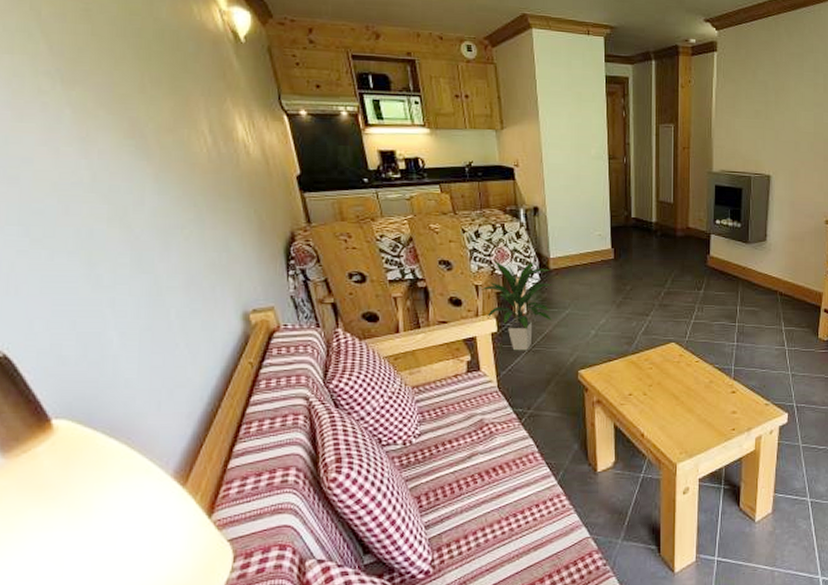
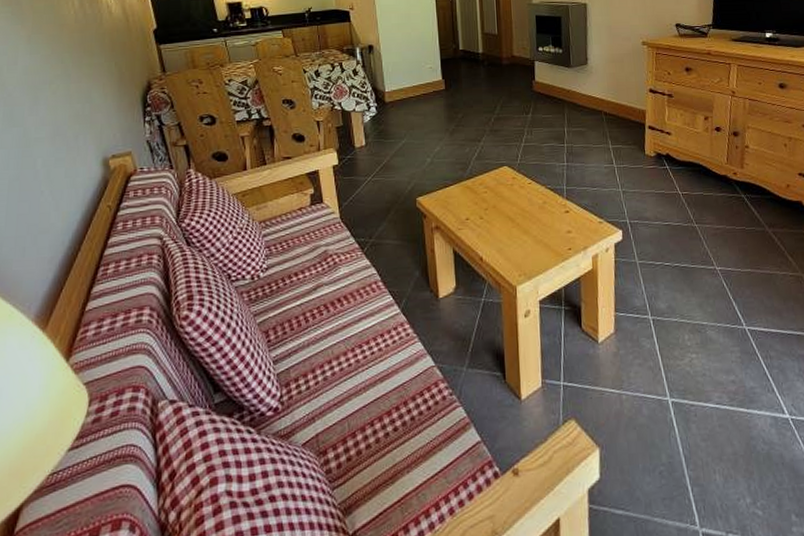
indoor plant: present [481,259,554,351] -> none [322,96,390,182]

